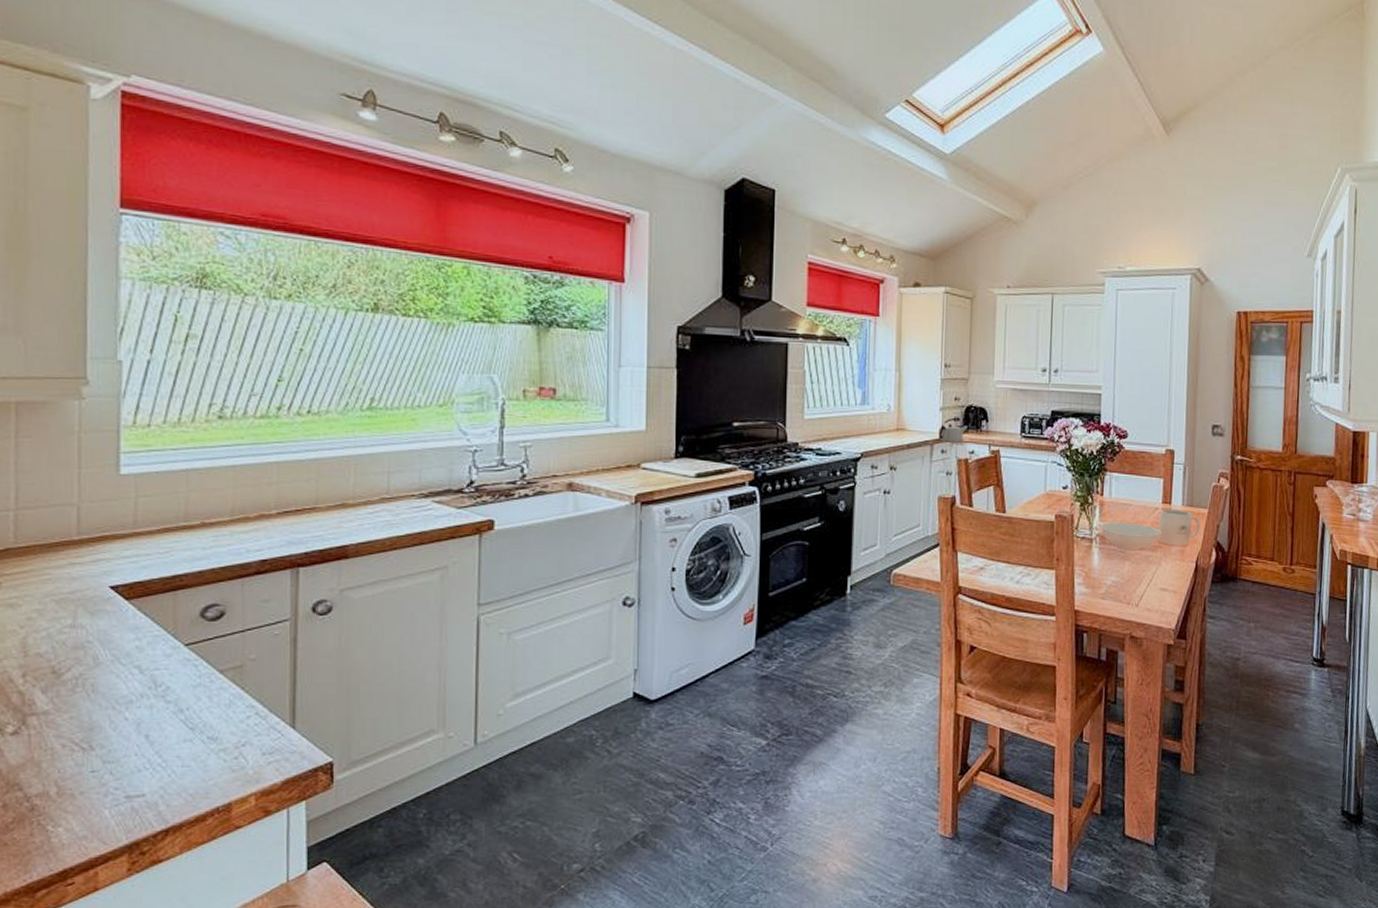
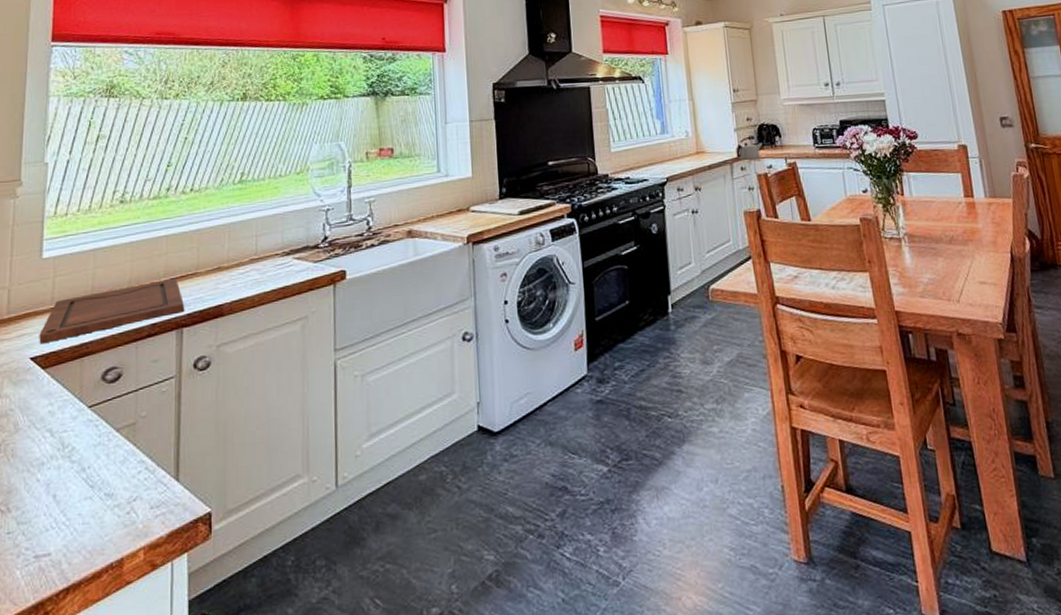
cutting board: none [120,511,300,572] -> present [39,278,184,344]
bowl: present [1100,522,1161,551] -> none [906,219,970,247]
mug: present [1157,509,1200,547] -> none [963,201,1008,240]

